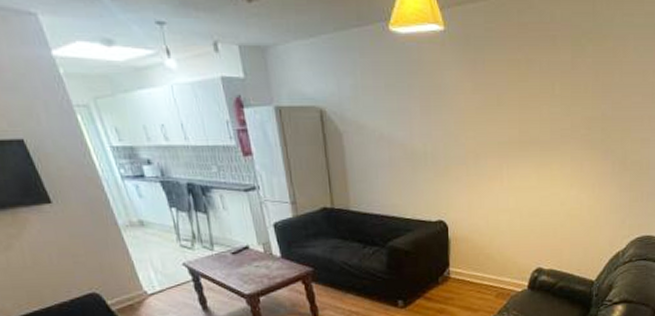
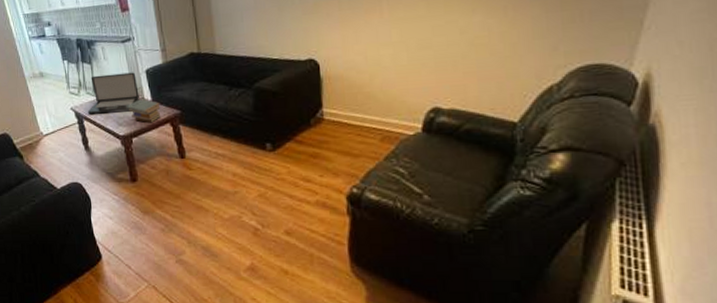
laptop: none [204,225,267,271] -> present [87,72,139,115]
books: none [250,255,291,281] -> present [125,99,161,123]

